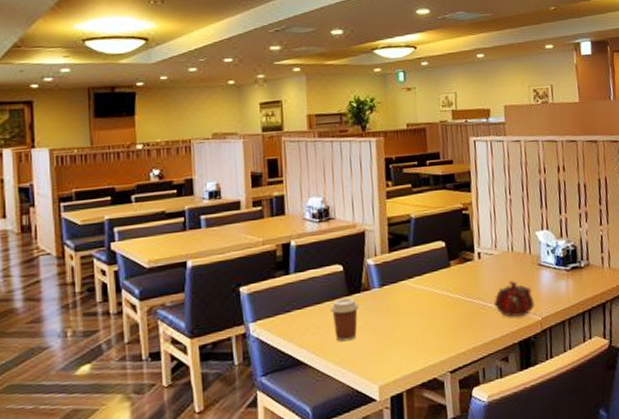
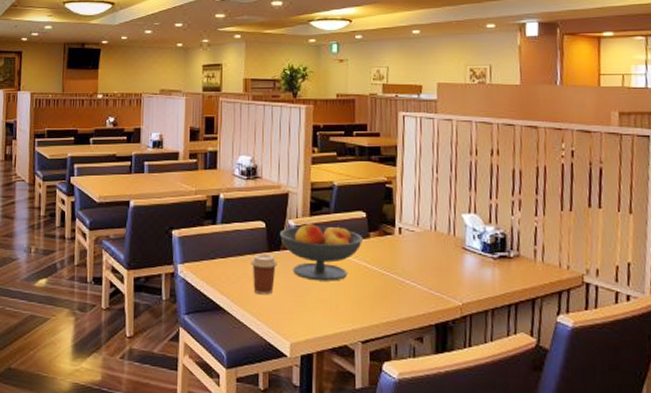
fruit bowl: none [359,256,445,319] -> present [280,223,363,281]
teapot: present [494,281,535,317] -> none [412,261,455,298]

